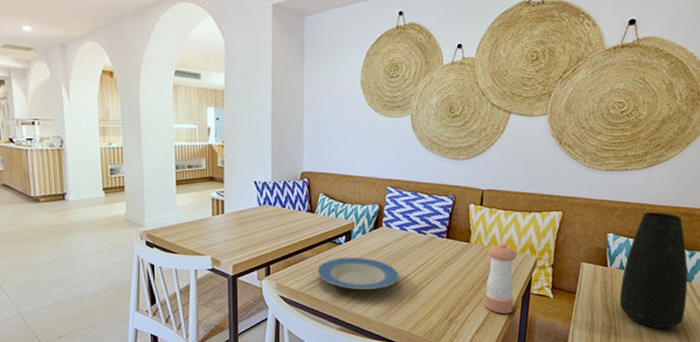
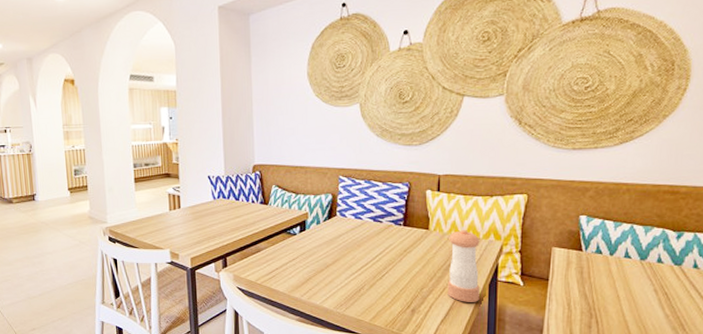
plate: present [317,257,399,290] -> none [273,247,357,280]
vase: present [619,212,688,329] -> none [598,191,678,317]

